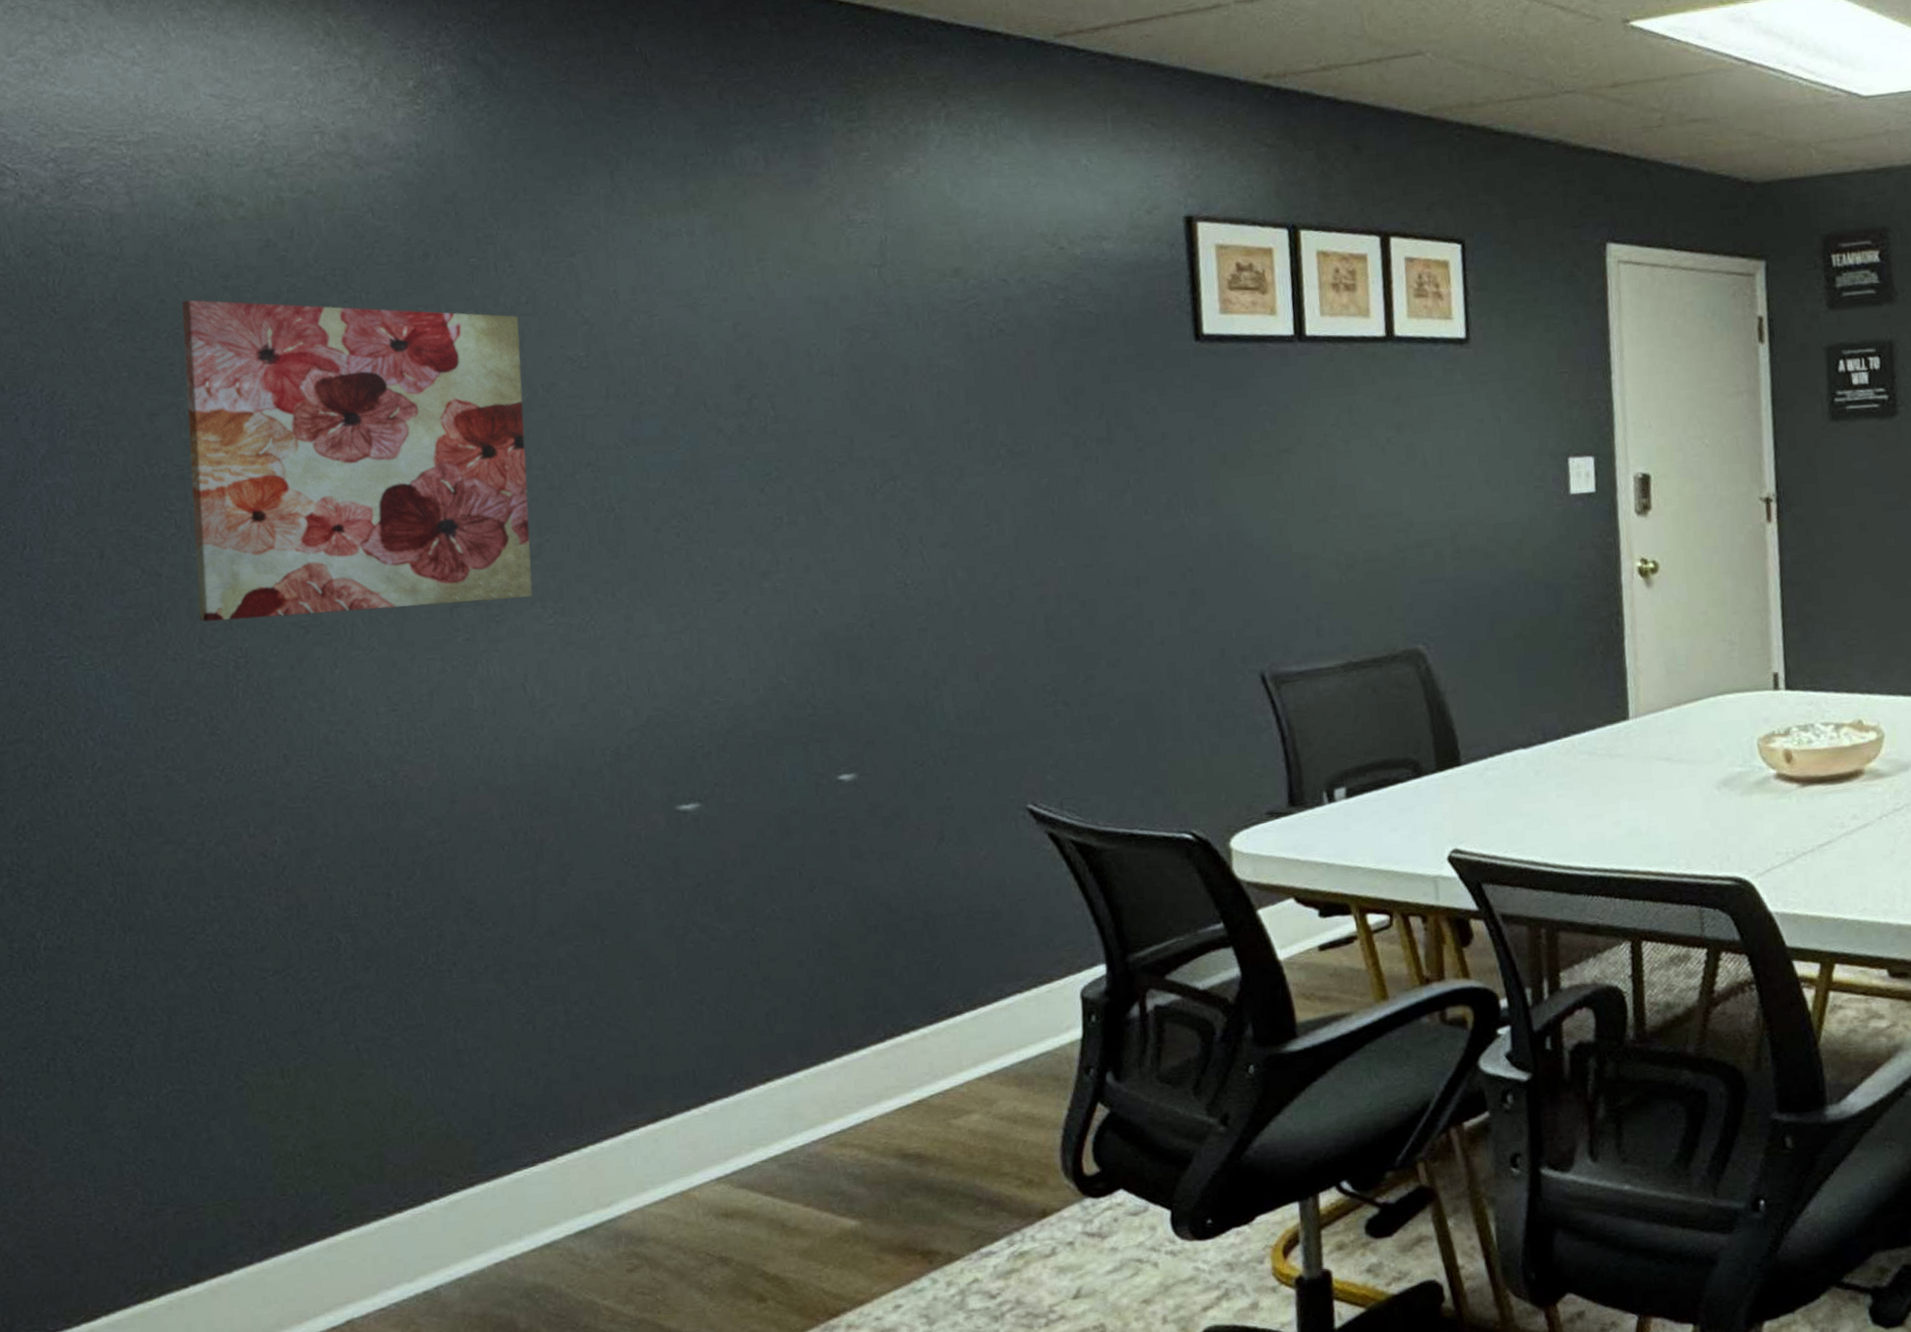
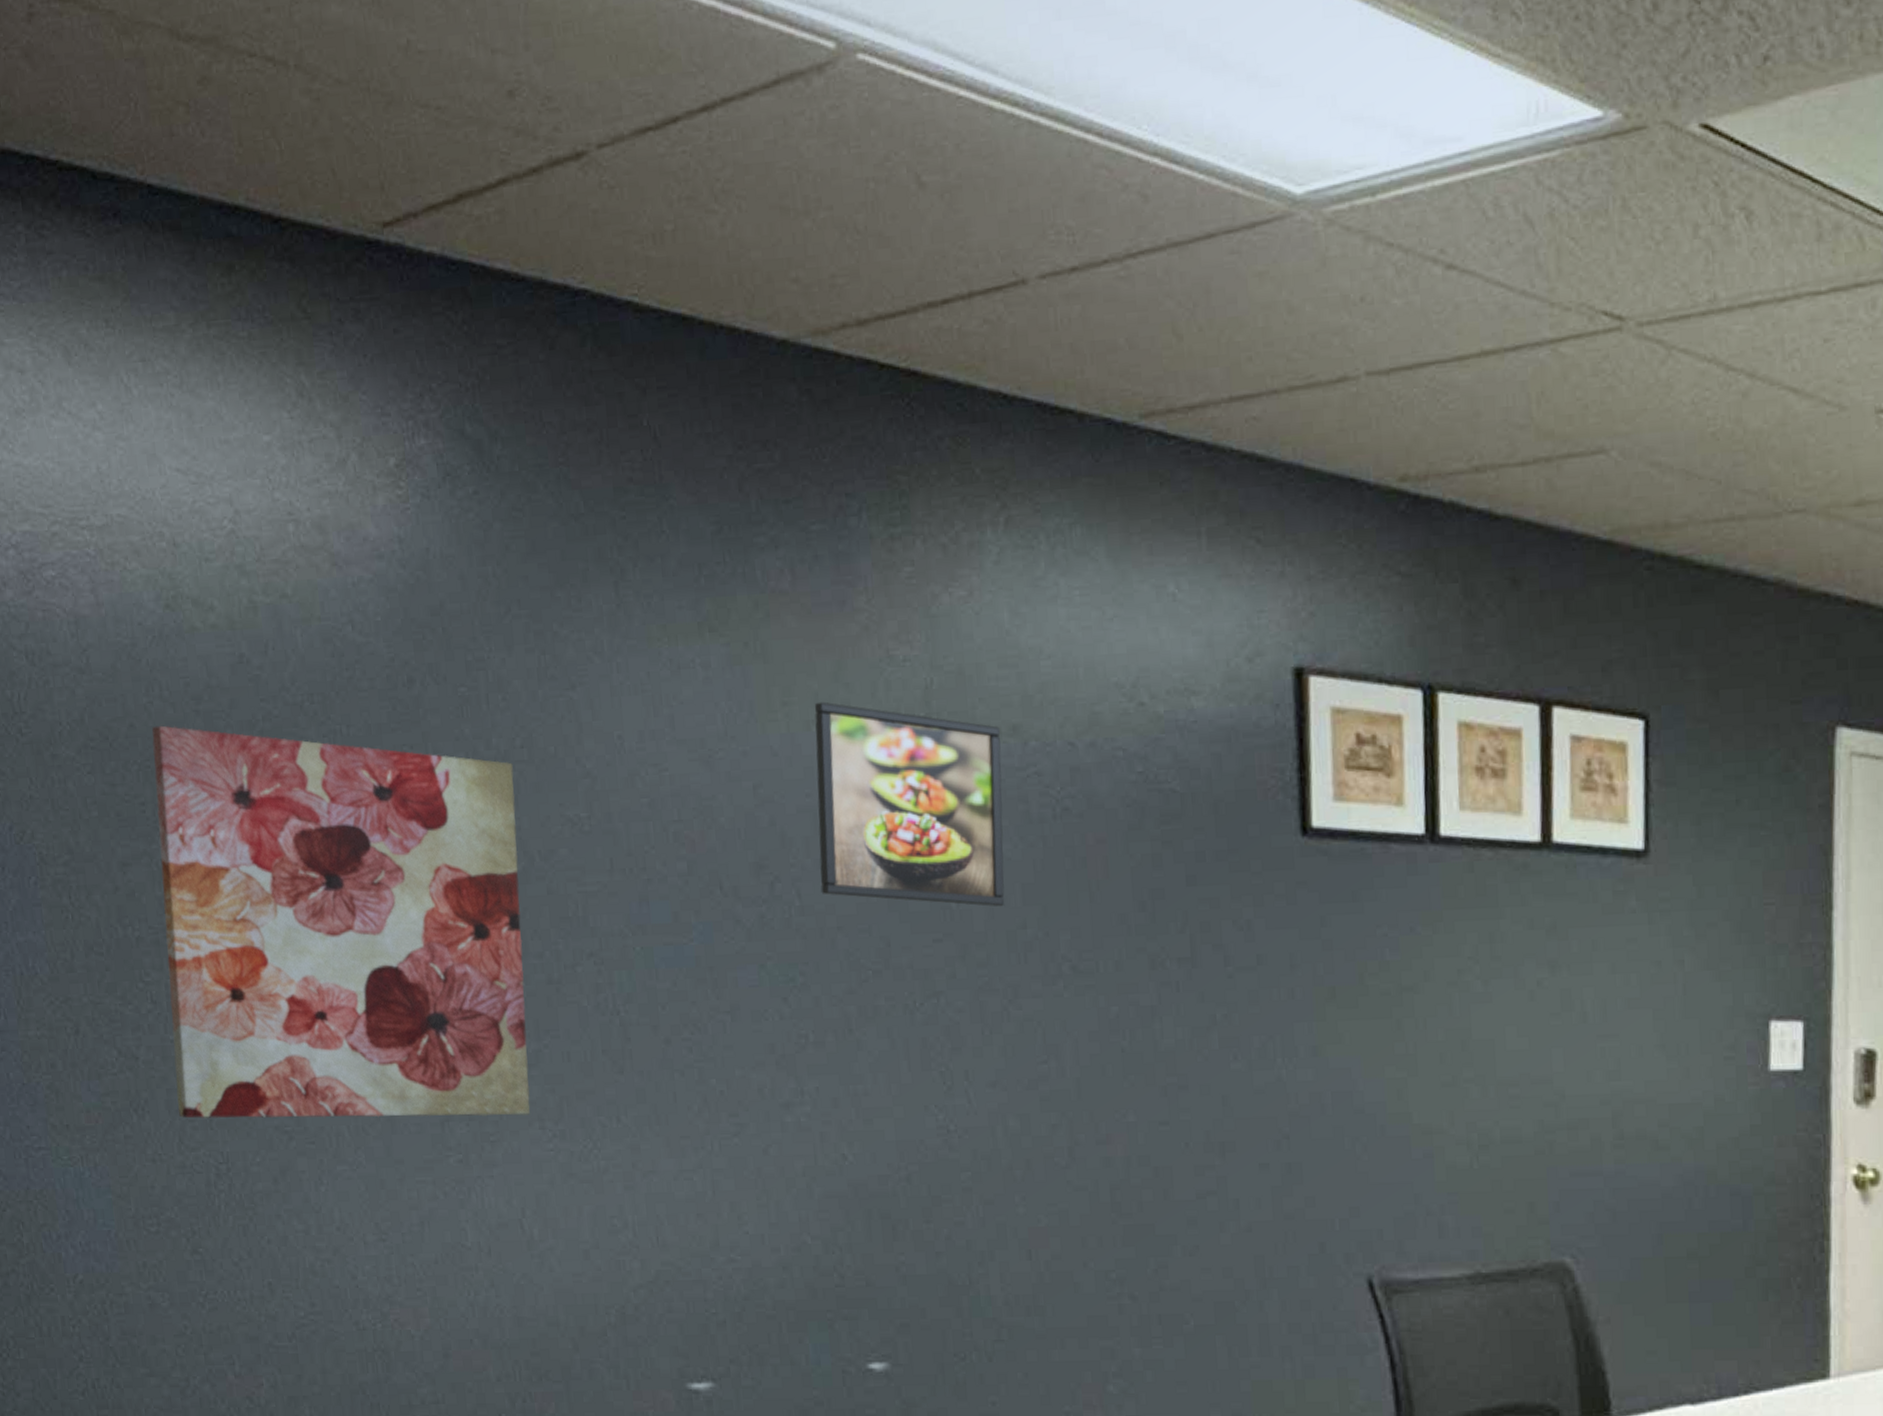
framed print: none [785,257,951,408] -> present [814,701,1005,907]

